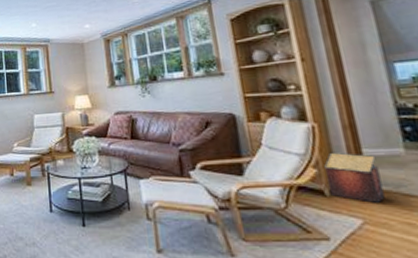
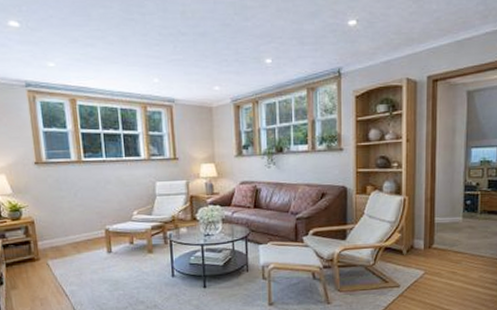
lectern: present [323,152,385,203] -> none [405,220,443,259]

